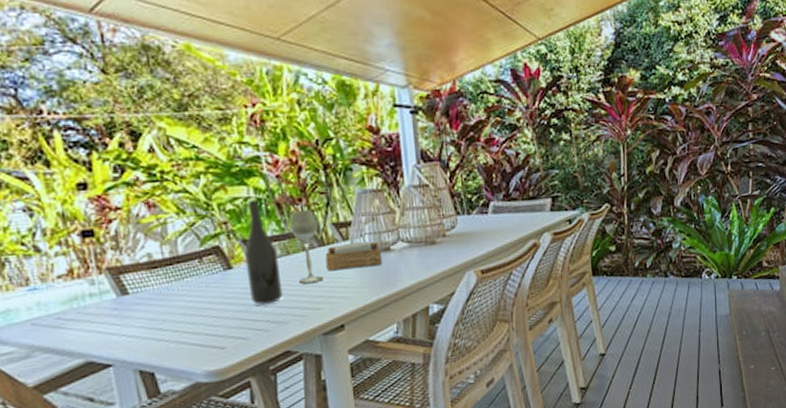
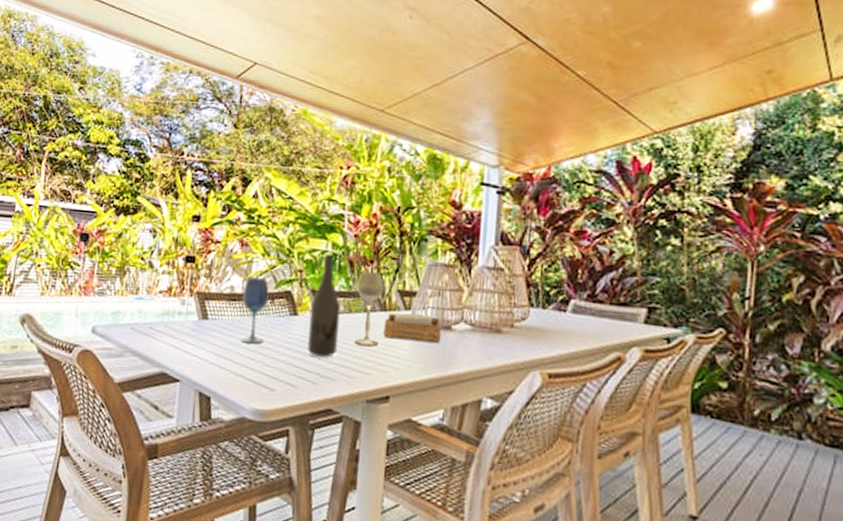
wineglass: none [163,238,201,309] -> present [241,277,269,344]

